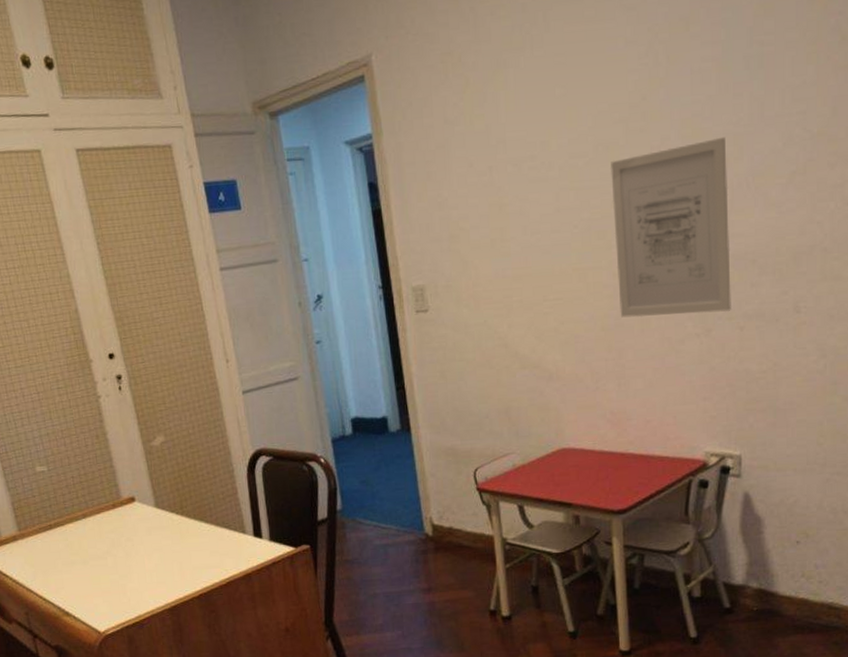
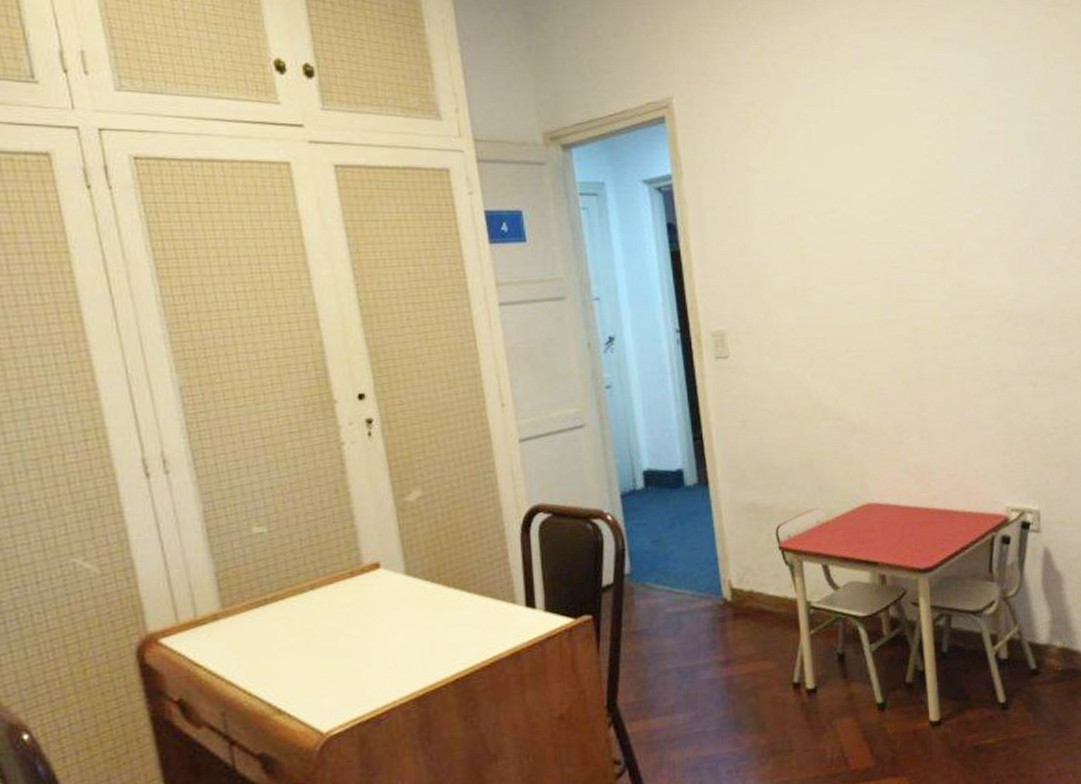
wall art: present [611,136,731,318] -> none [908,204,1024,371]

